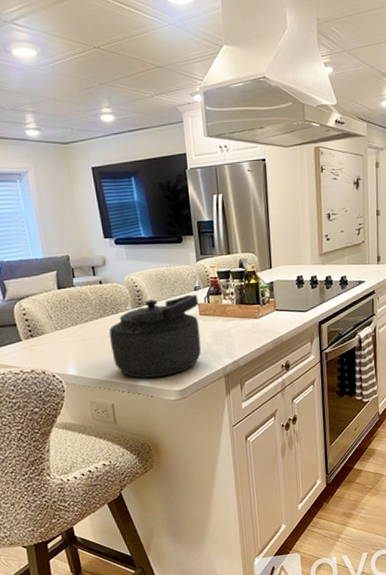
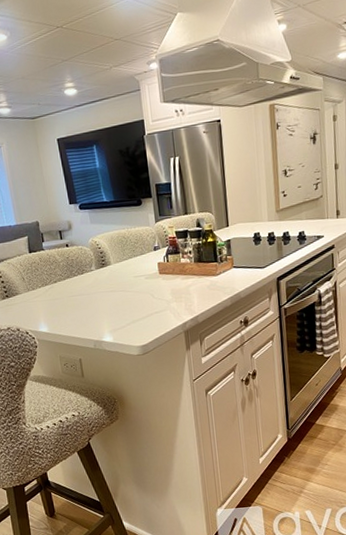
kettle: present [109,294,201,378] -> none [75,253,162,335]

